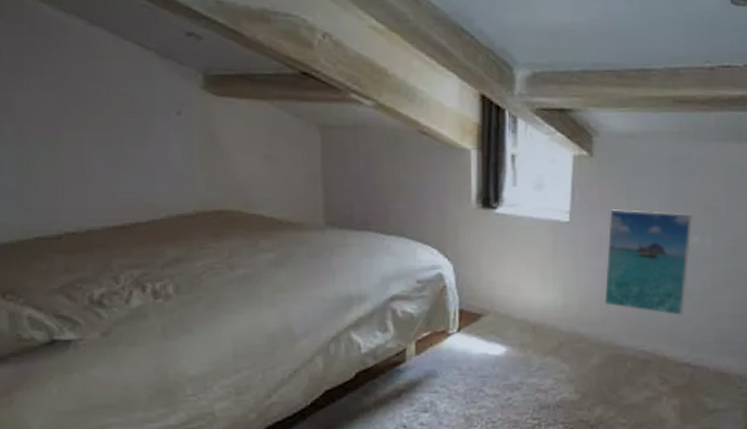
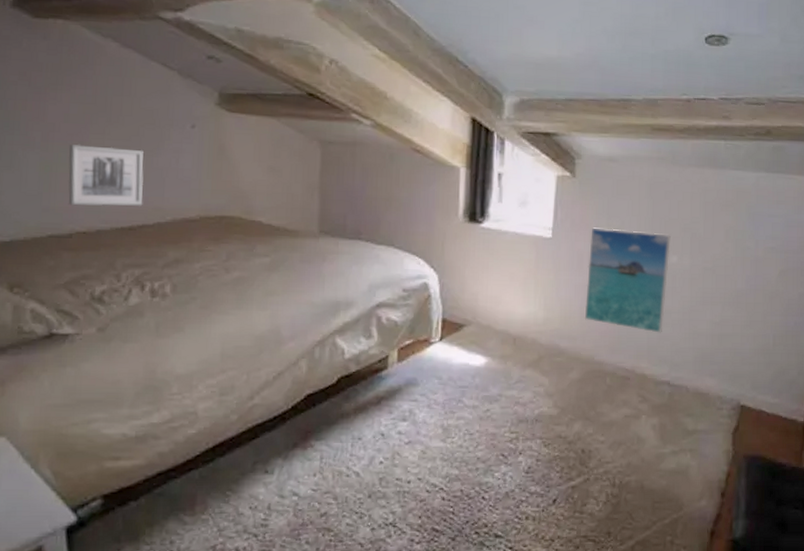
wall art: none [45,136,134,205] -> present [68,144,144,207]

